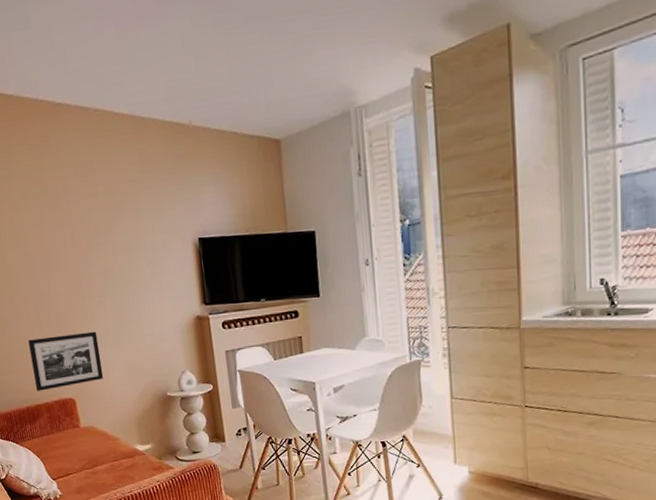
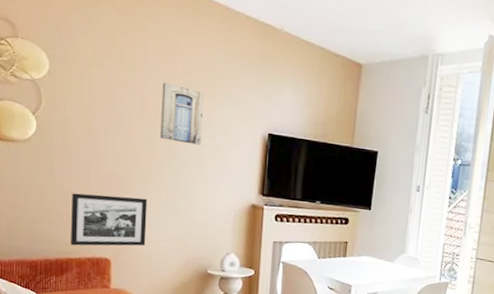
wall art: none [87,209,135,268] -> present [160,82,204,145]

